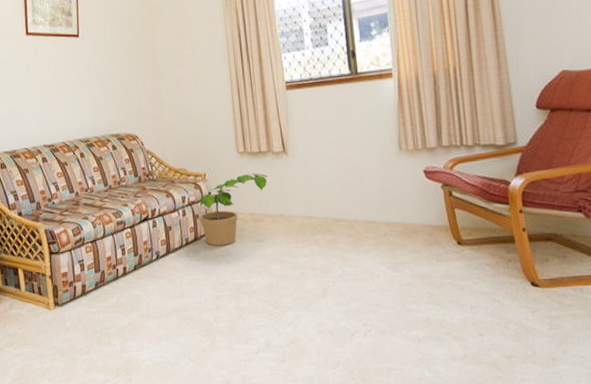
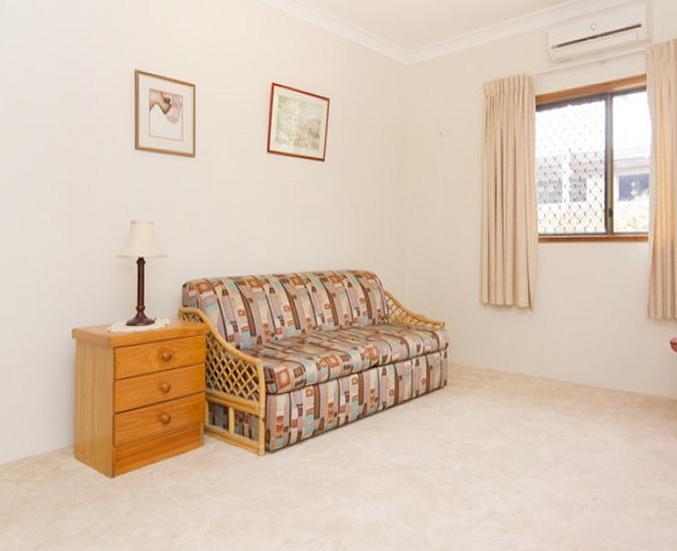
potted plant: present [199,173,268,246] -> none [433,327,510,402]

